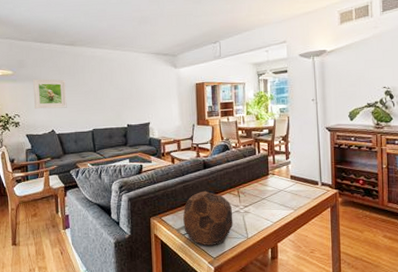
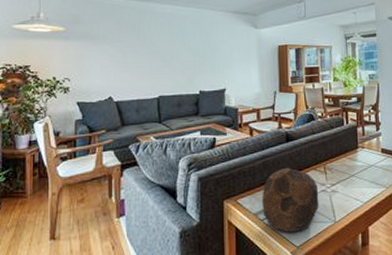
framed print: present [33,79,67,109] -> none [89,37,129,72]

